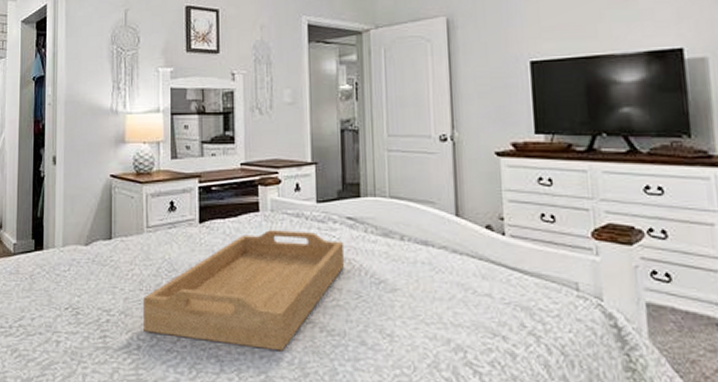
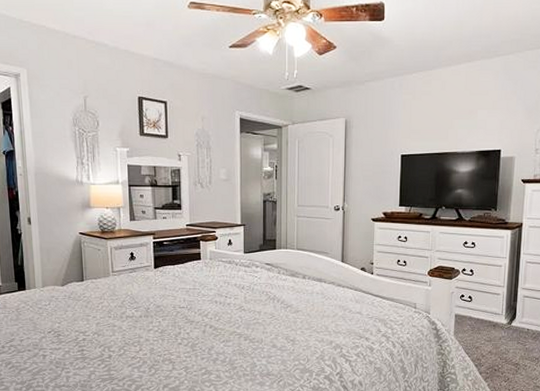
serving tray: present [143,230,345,352] -> none [112,273,264,354]

